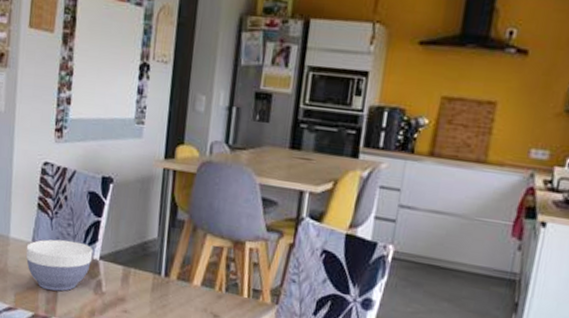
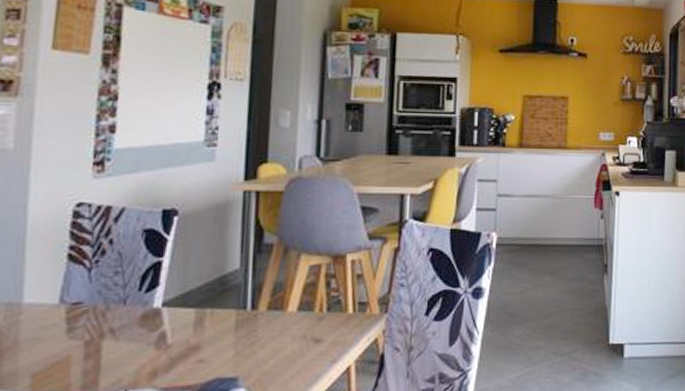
bowl: present [26,239,93,292] -> none [49,291,153,360]

